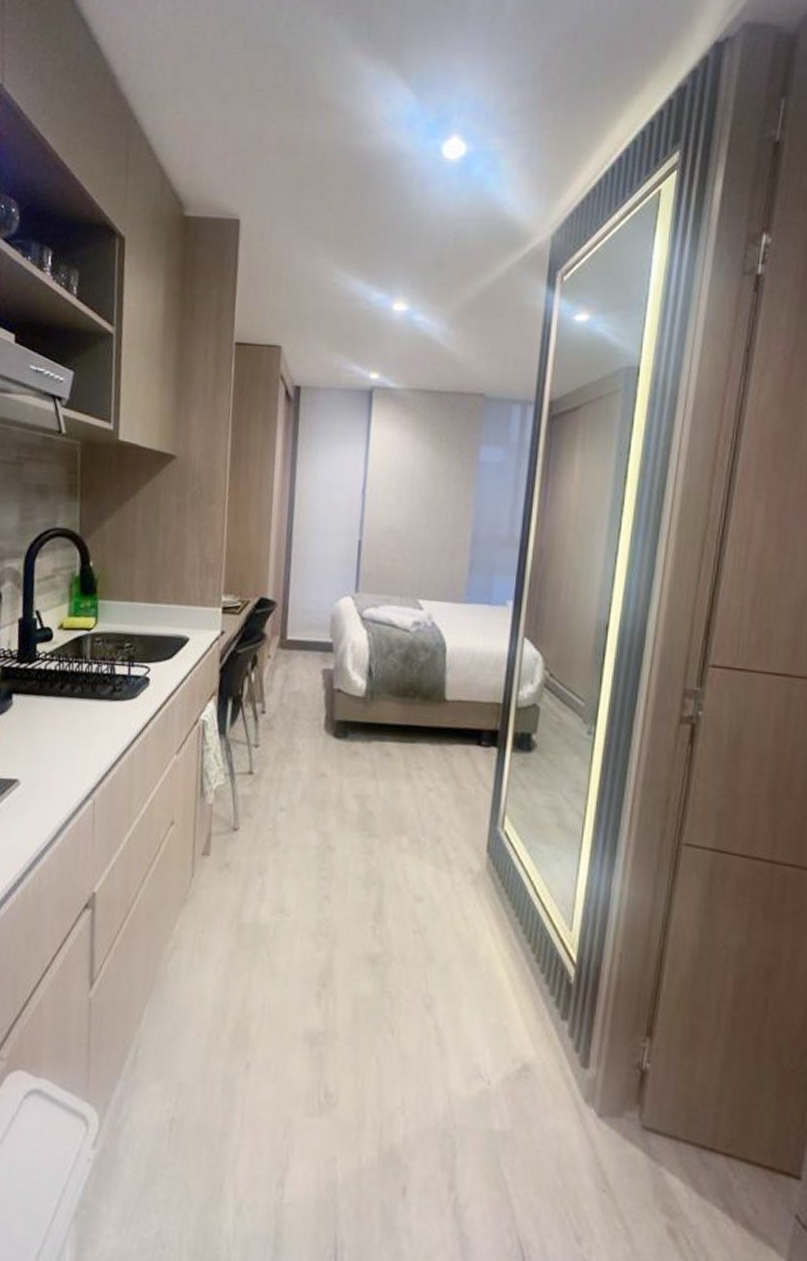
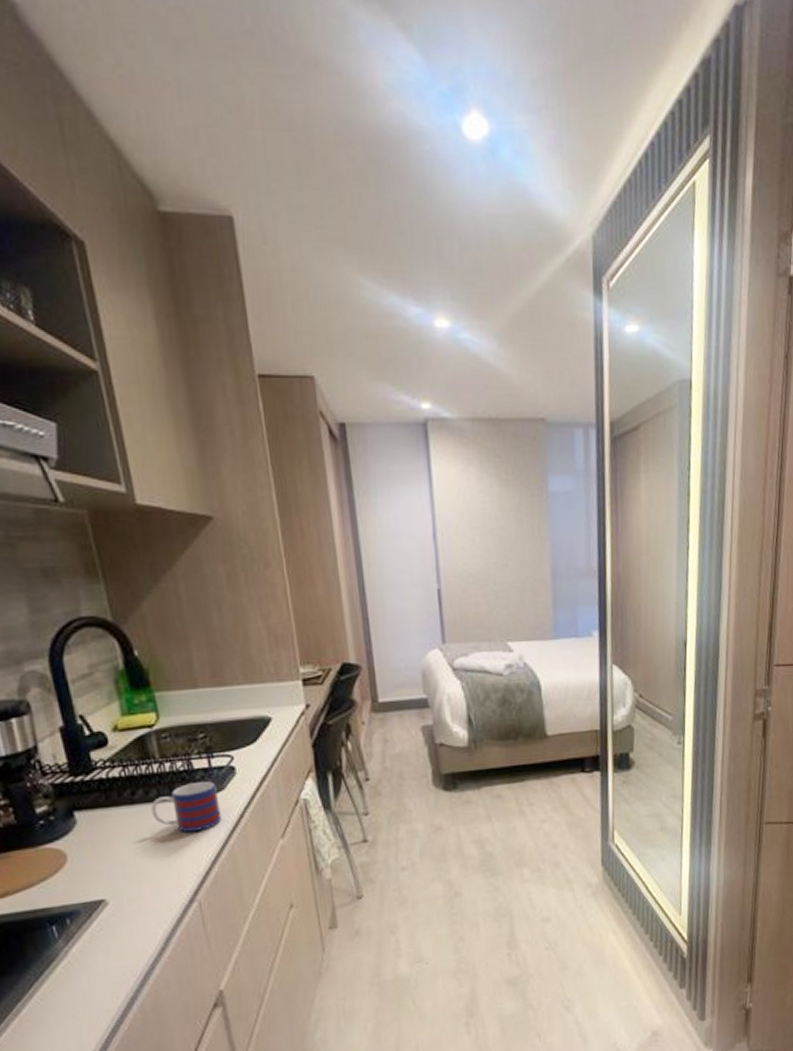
mug: none [72,686,131,733] -> present [151,780,222,832]

